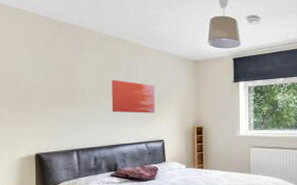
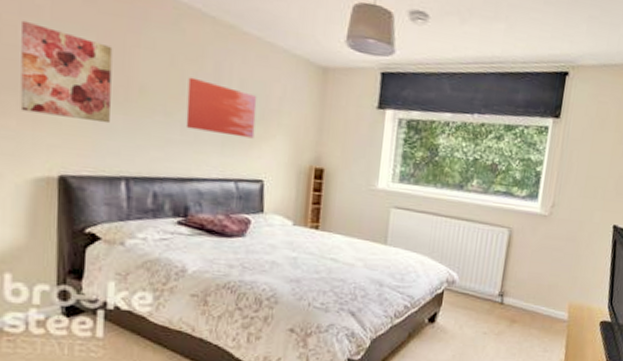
wall art: none [9,60,65,116] -> present [20,20,113,124]

